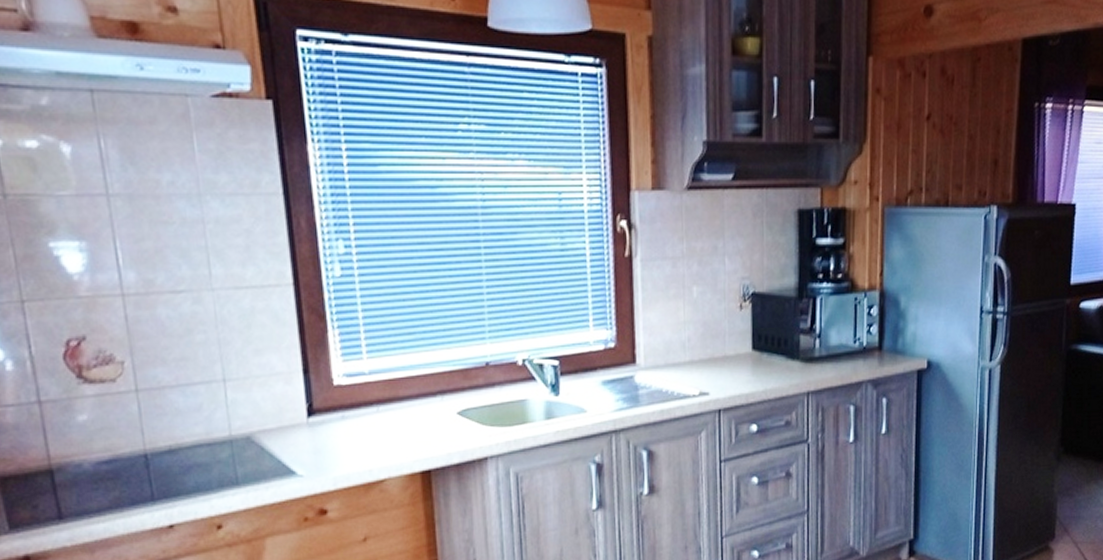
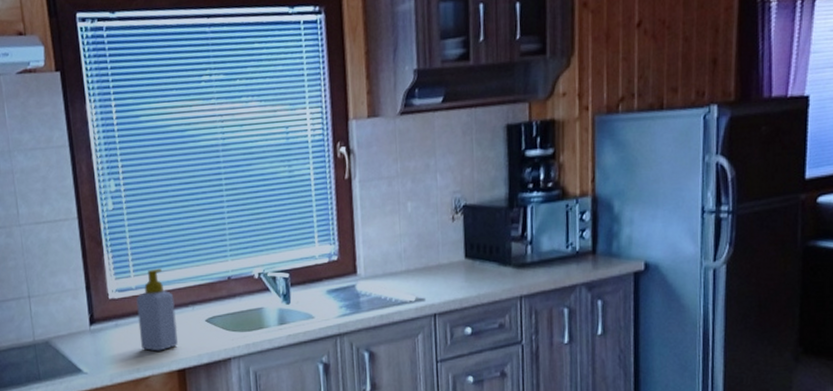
soap bottle: none [368,350,423,449] -> present [135,268,178,351]

